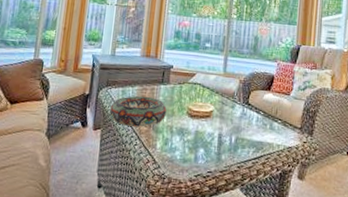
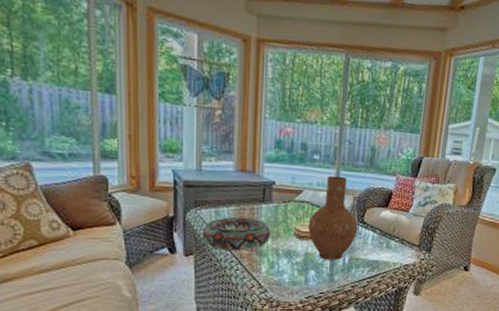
vase: none [199,61,244,140] -> present [307,175,358,260]

